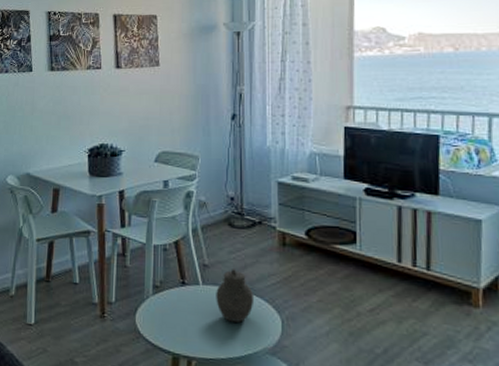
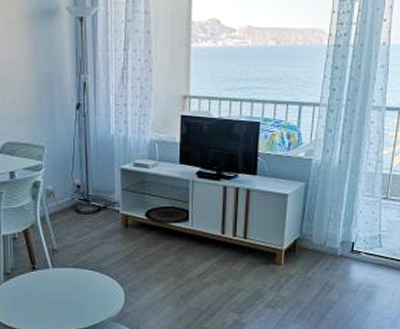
jar: present [216,269,255,323] -> none [65,251,101,298]

